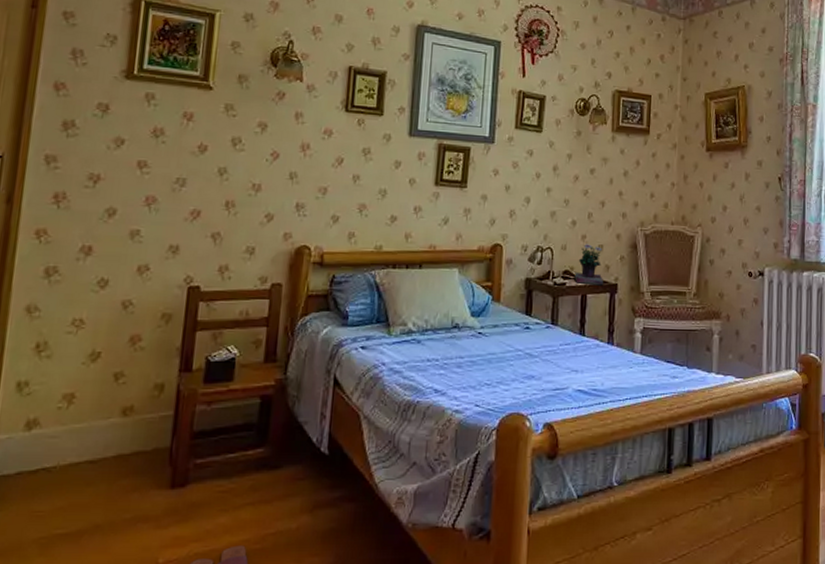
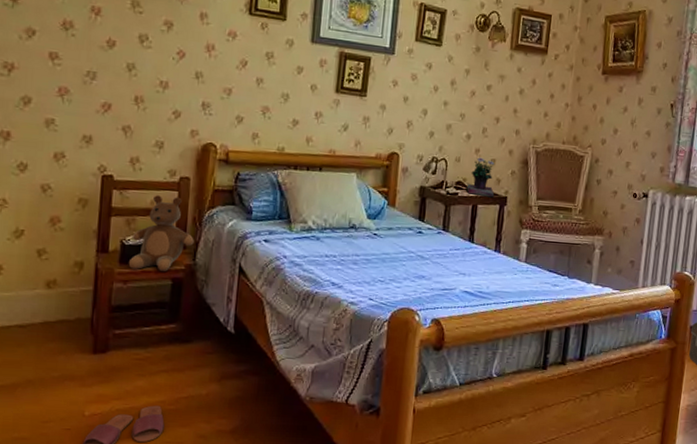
teddy bear: none [213,305,286,388] -> present [128,195,194,271]

